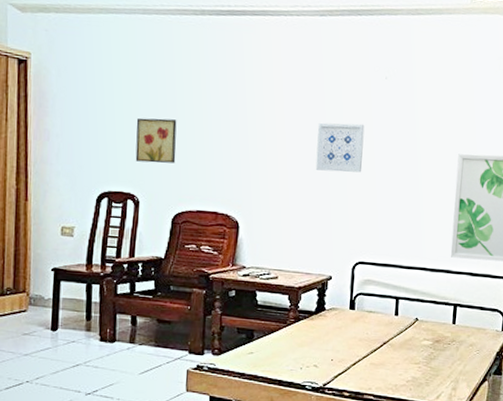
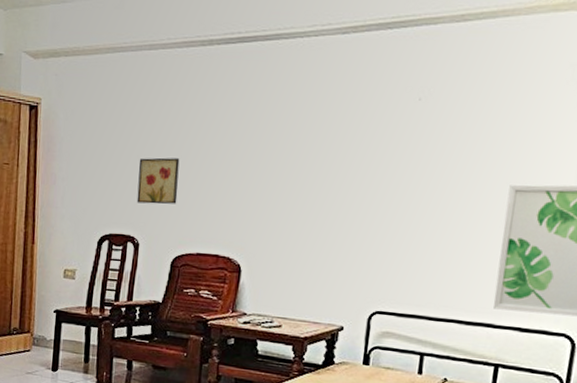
wall art: present [315,122,365,173] -> none [329,154,391,210]

